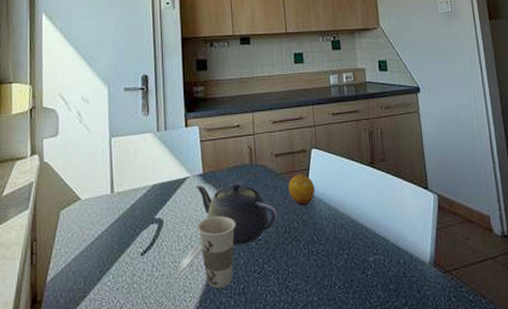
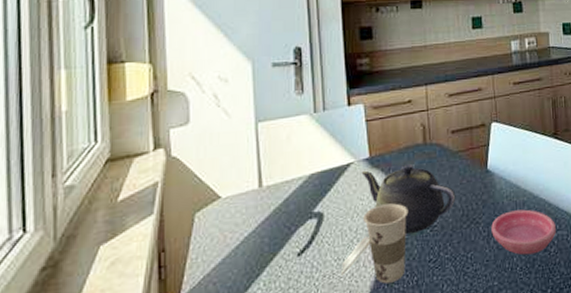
fruit: present [288,174,315,206] -> none [466,151,496,185]
saucer: none [311,232,373,275] -> present [491,209,556,255]

